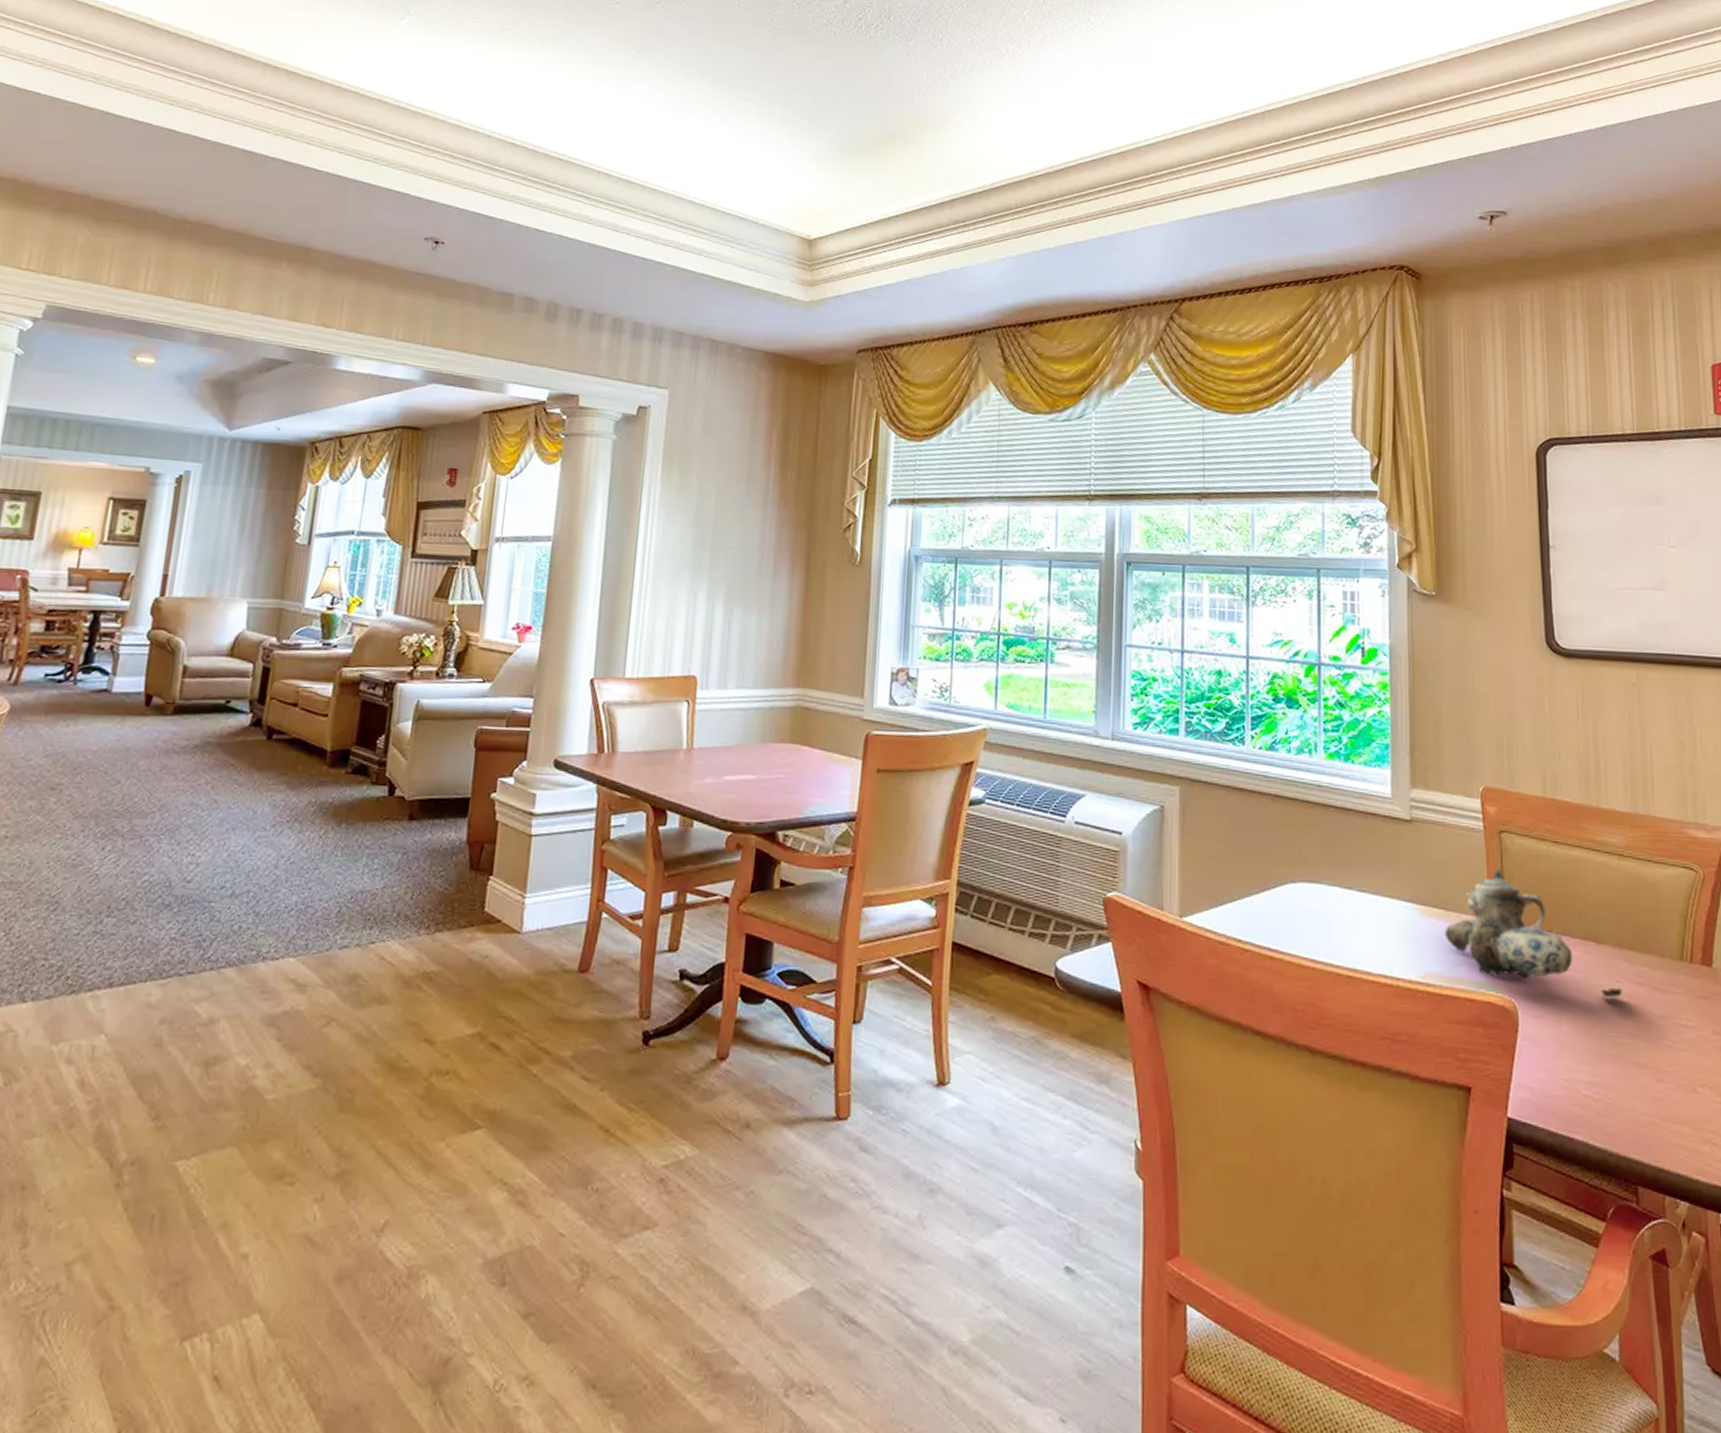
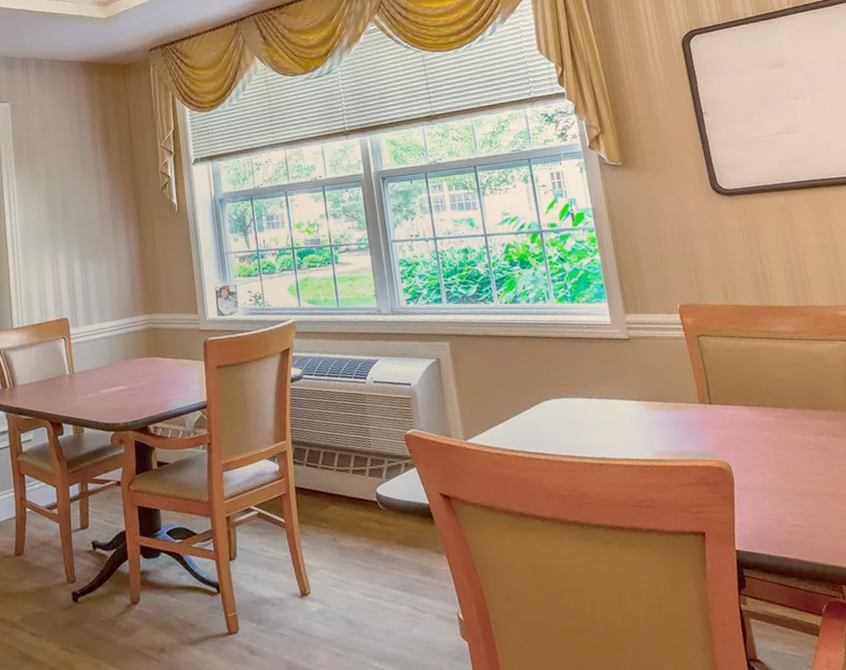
teapot: present [1444,869,1622,997] -> none [667,364,809,448]

